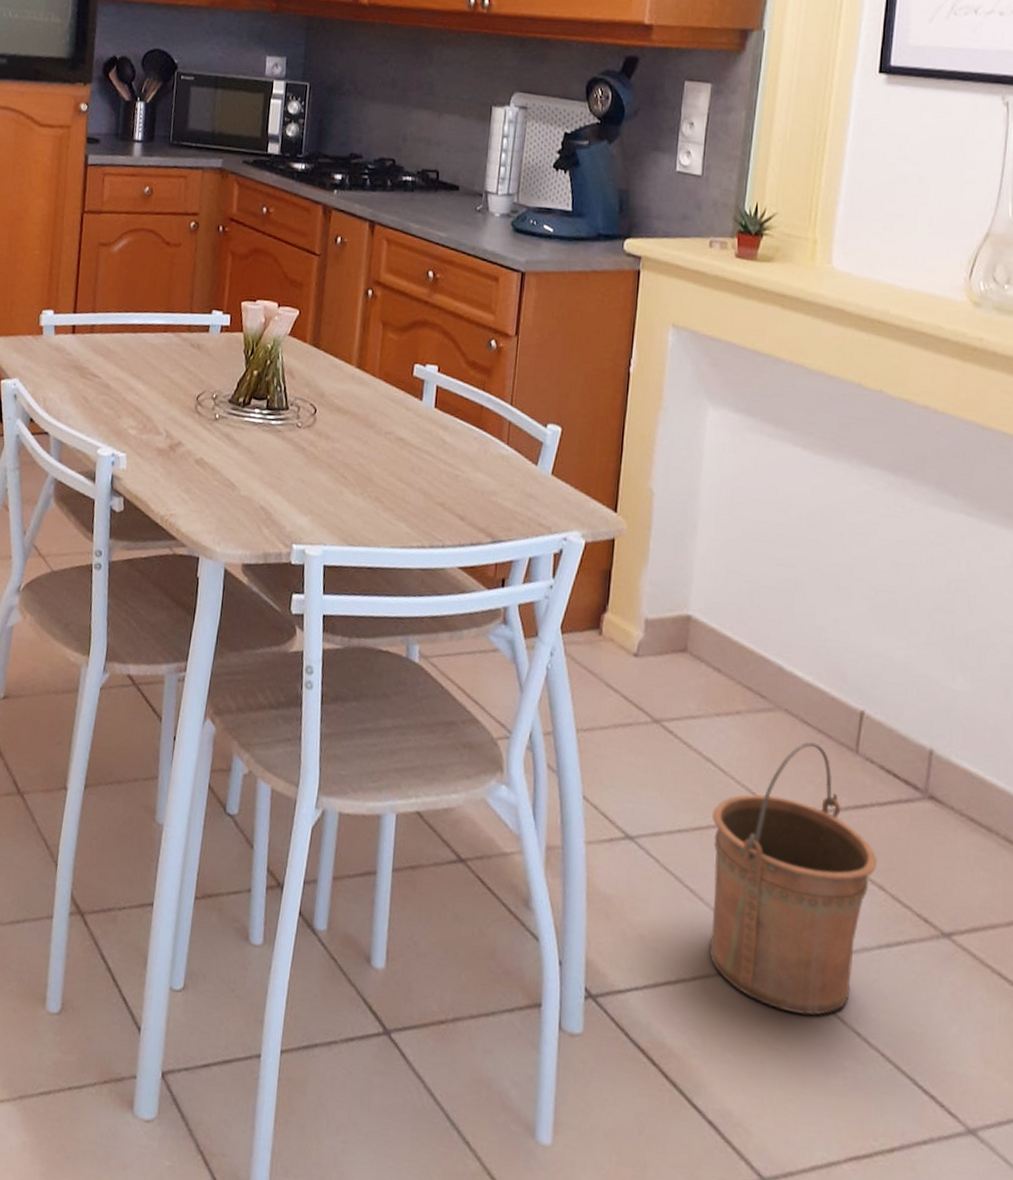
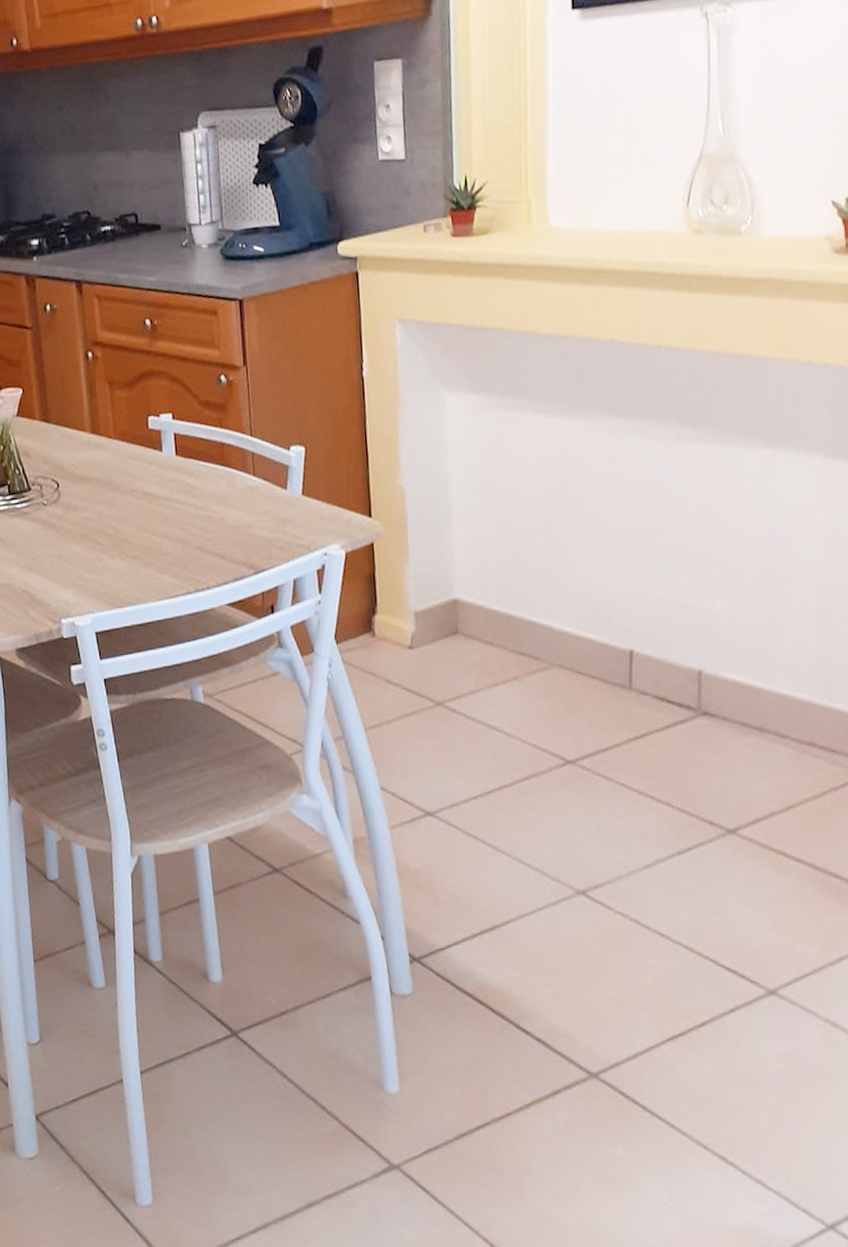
bucket: present [708,742,877,1015] -> none [503,689,661,931]

